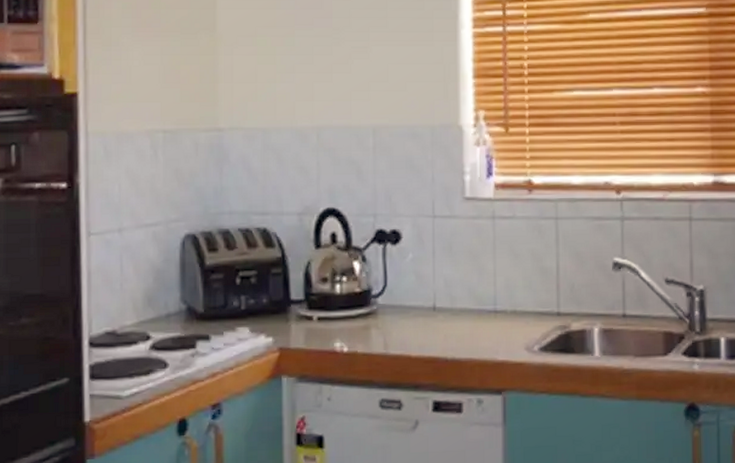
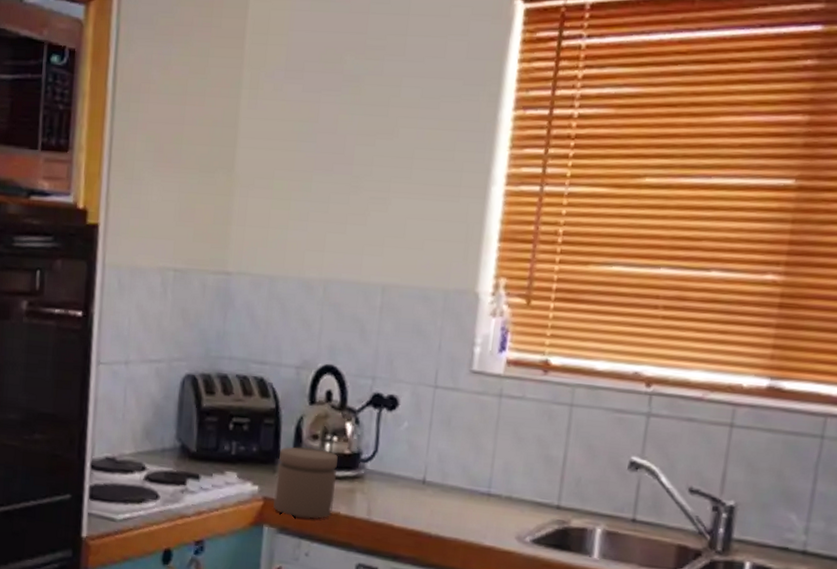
jar: none [289,291,351,364] -> present [273,446,338,520]

